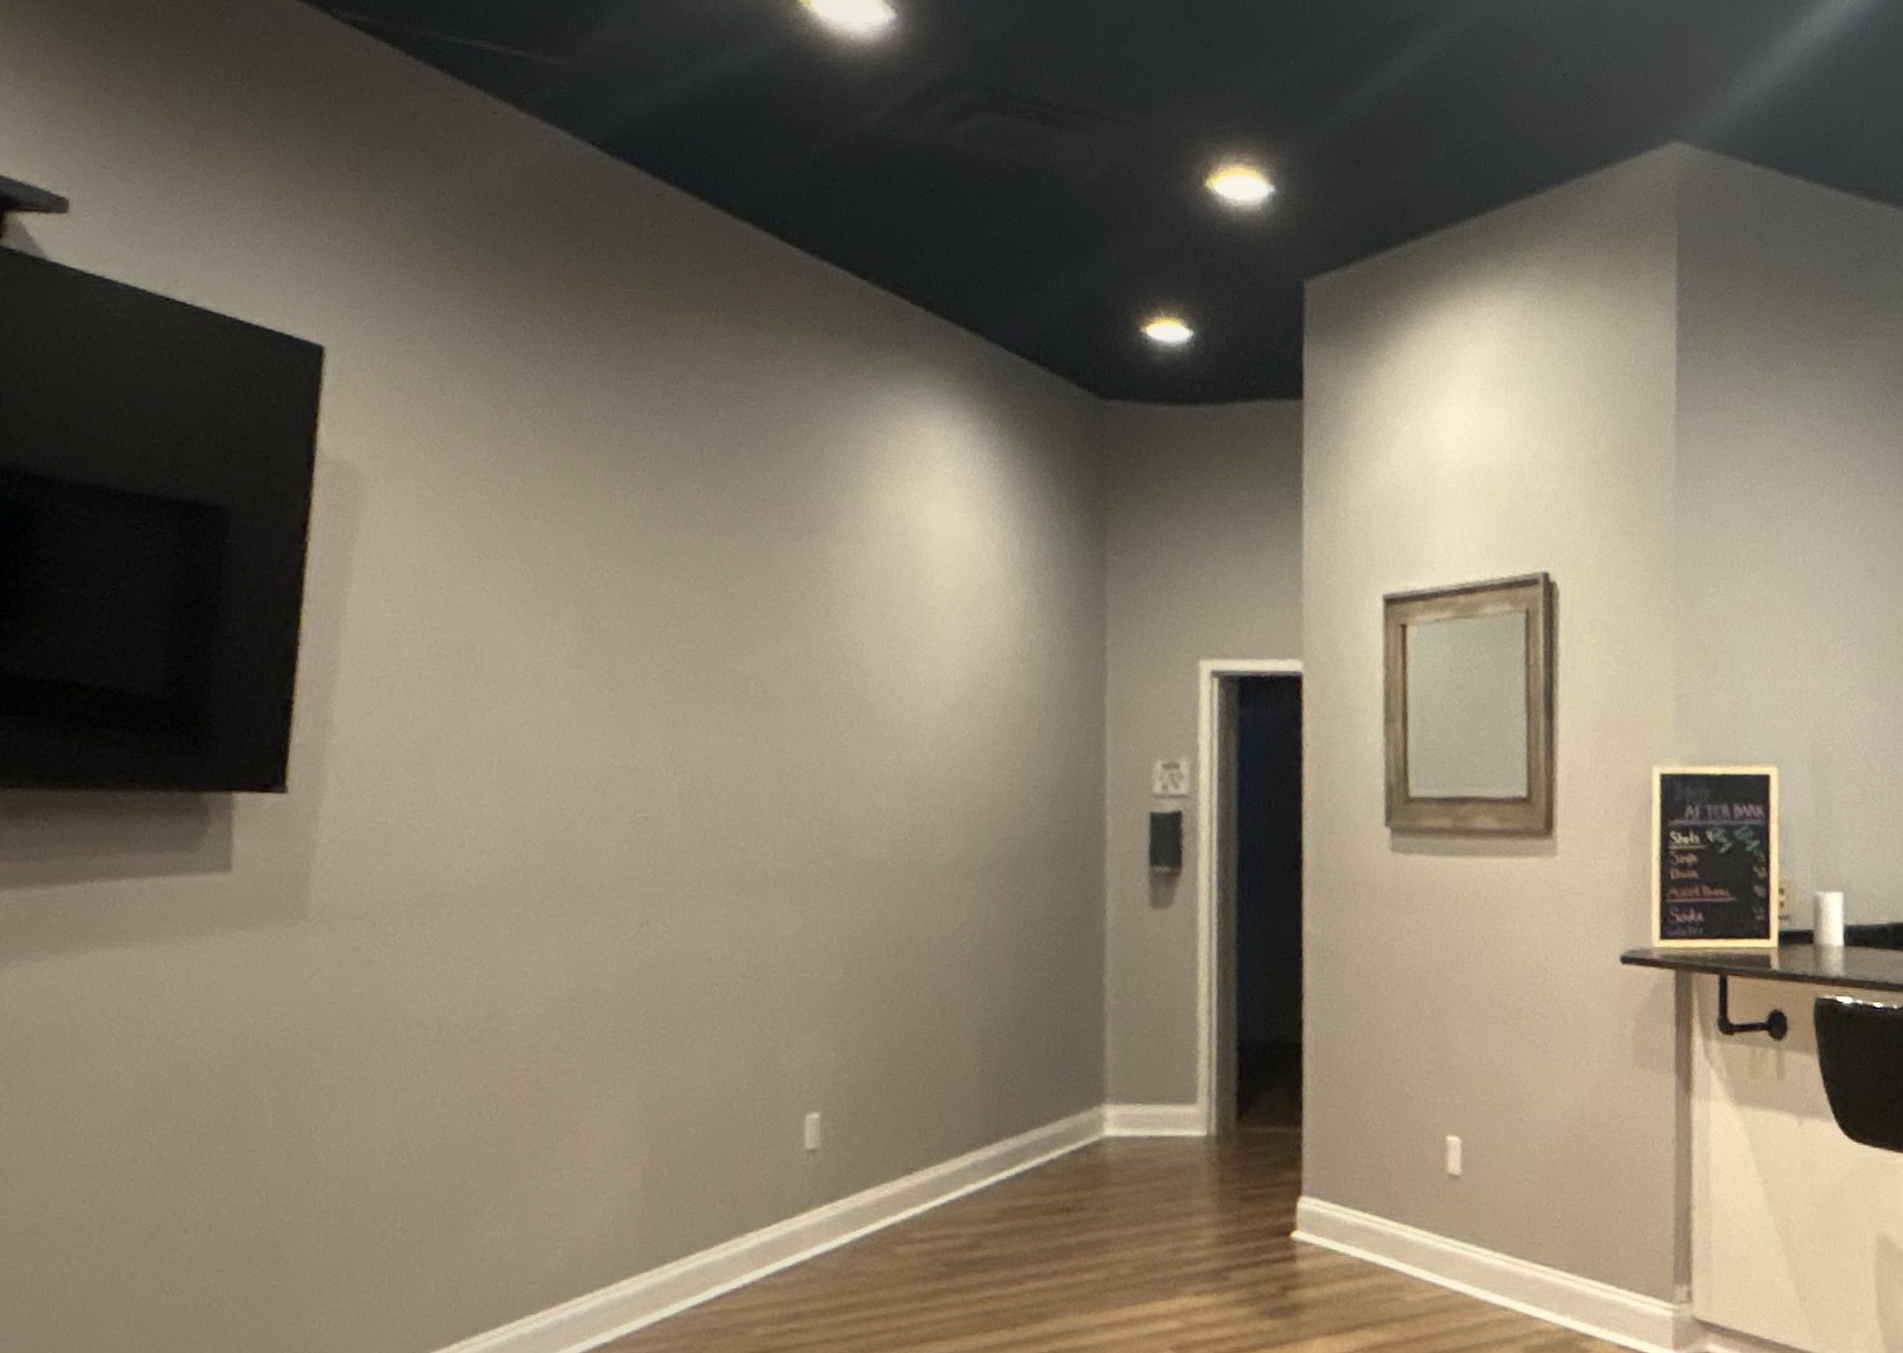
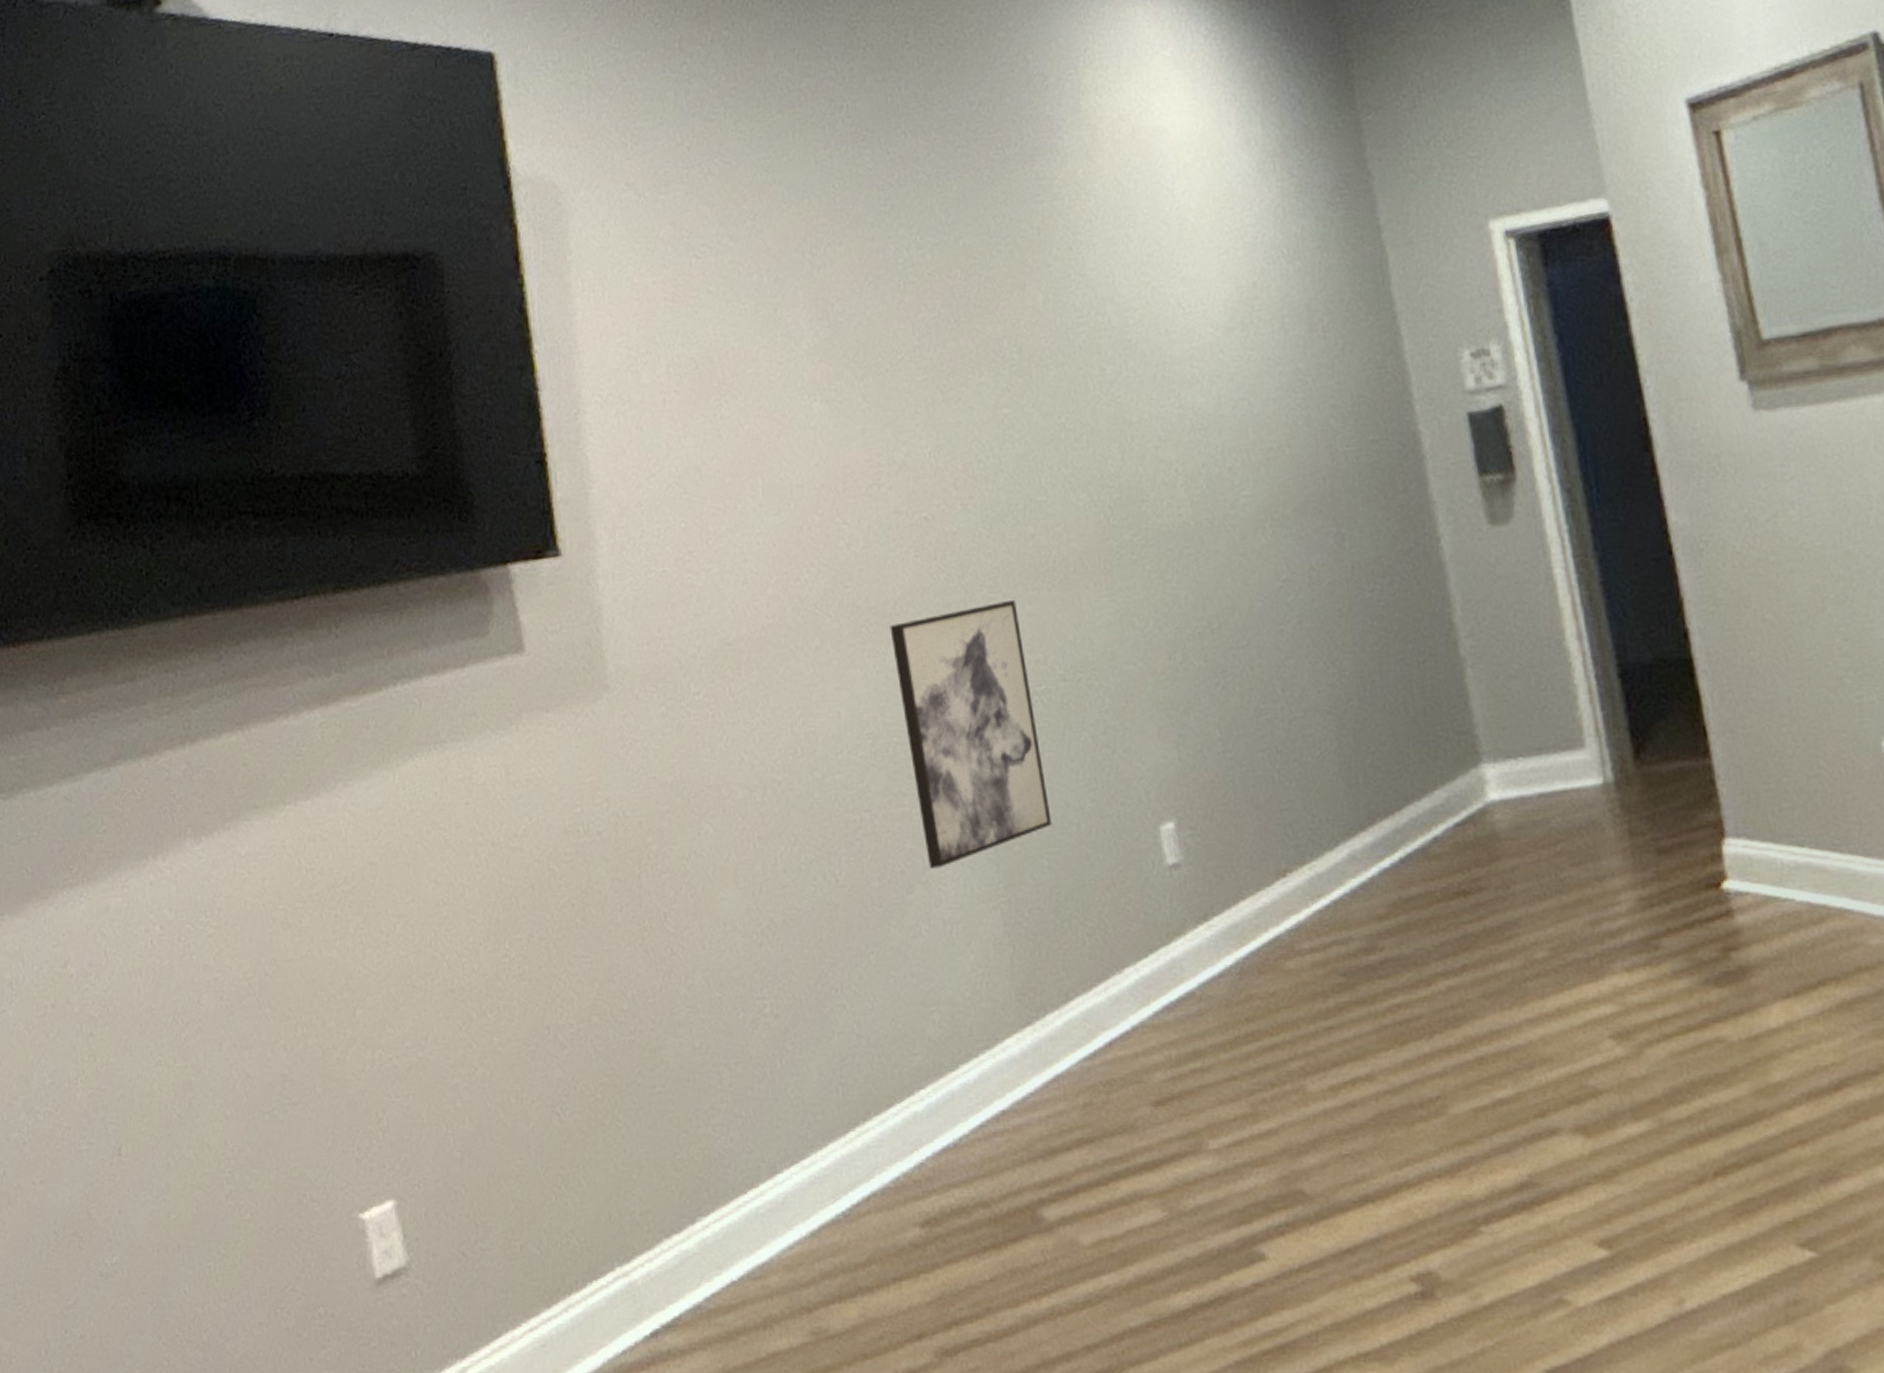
wall art: none [582,901,715,1122] -> present [890,600,1052,869]

